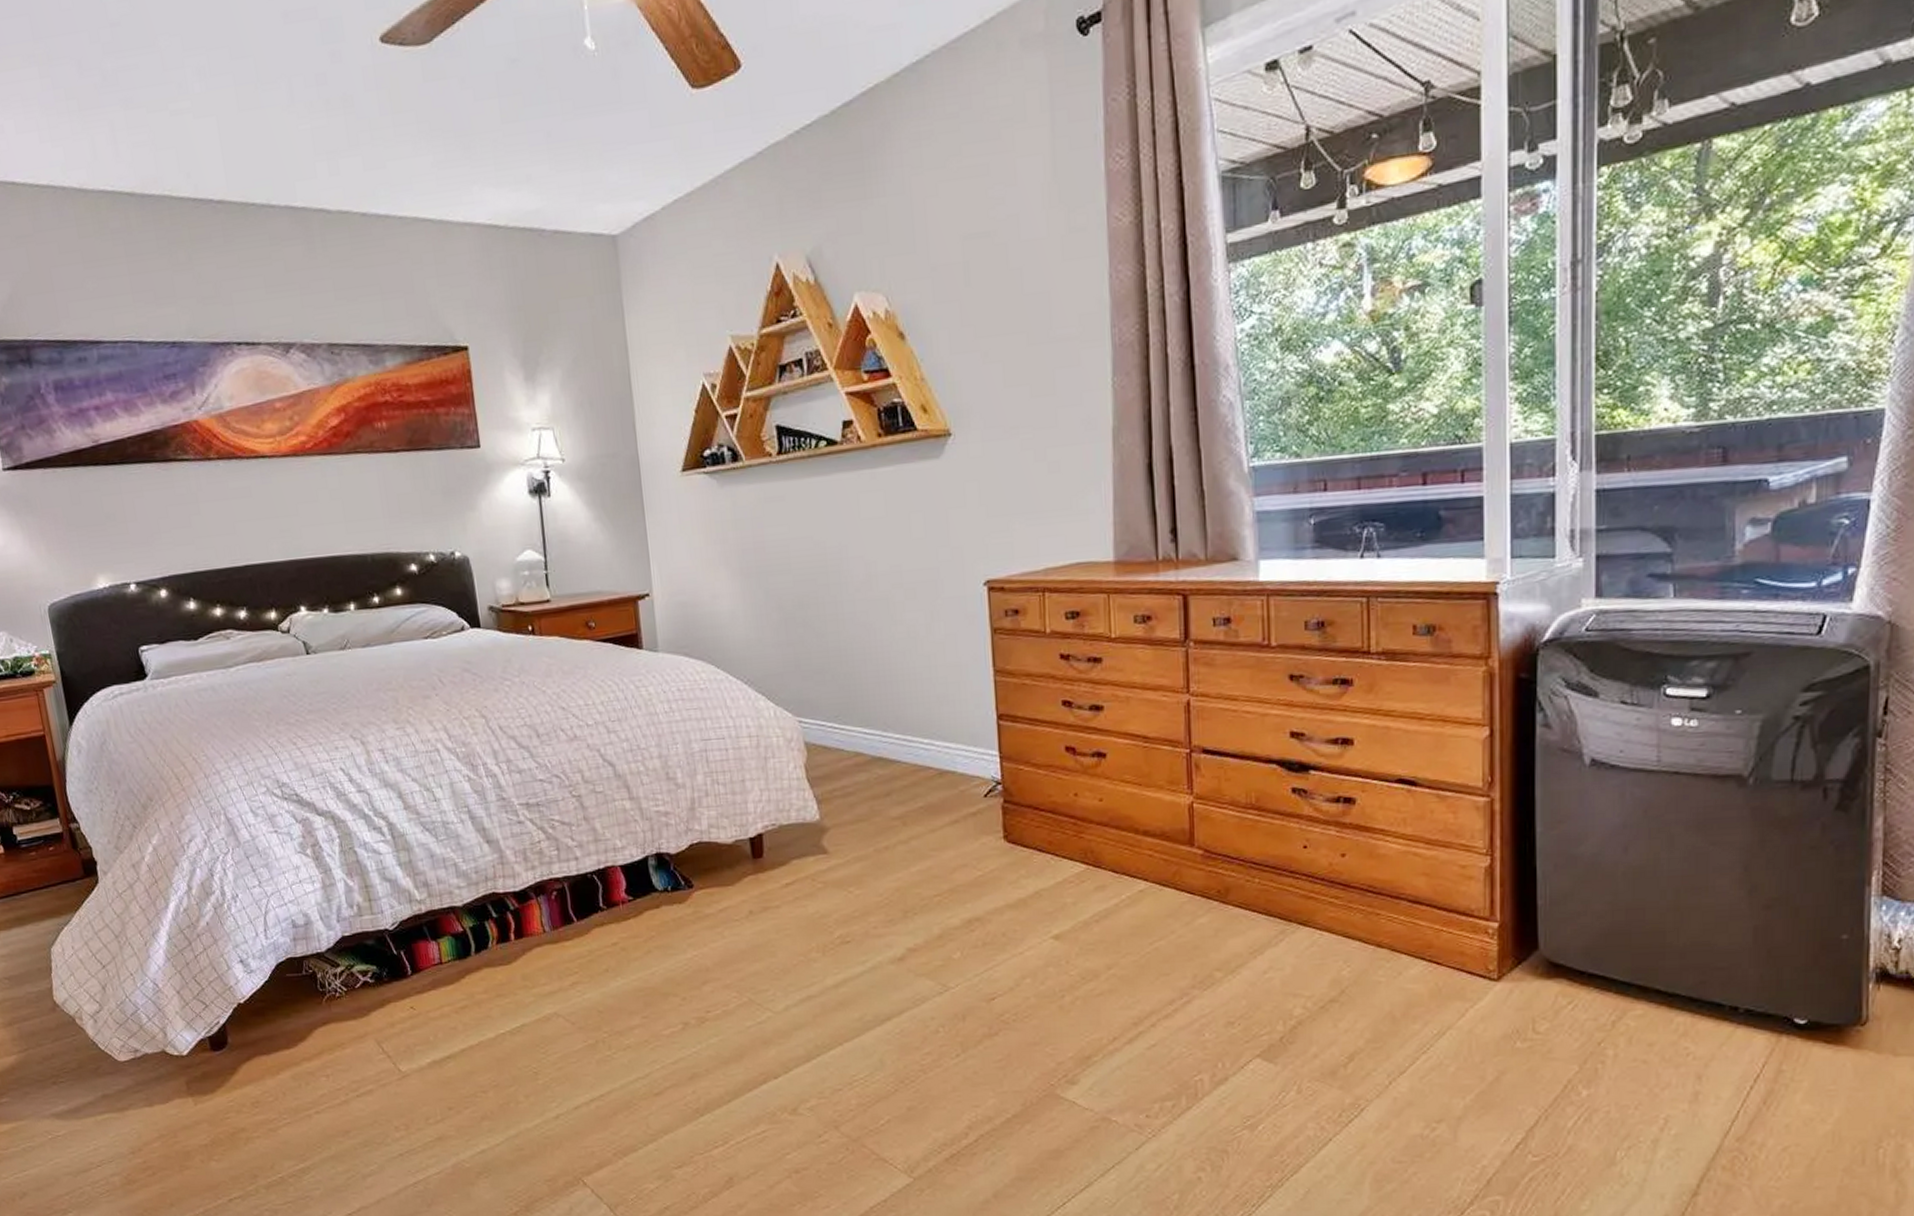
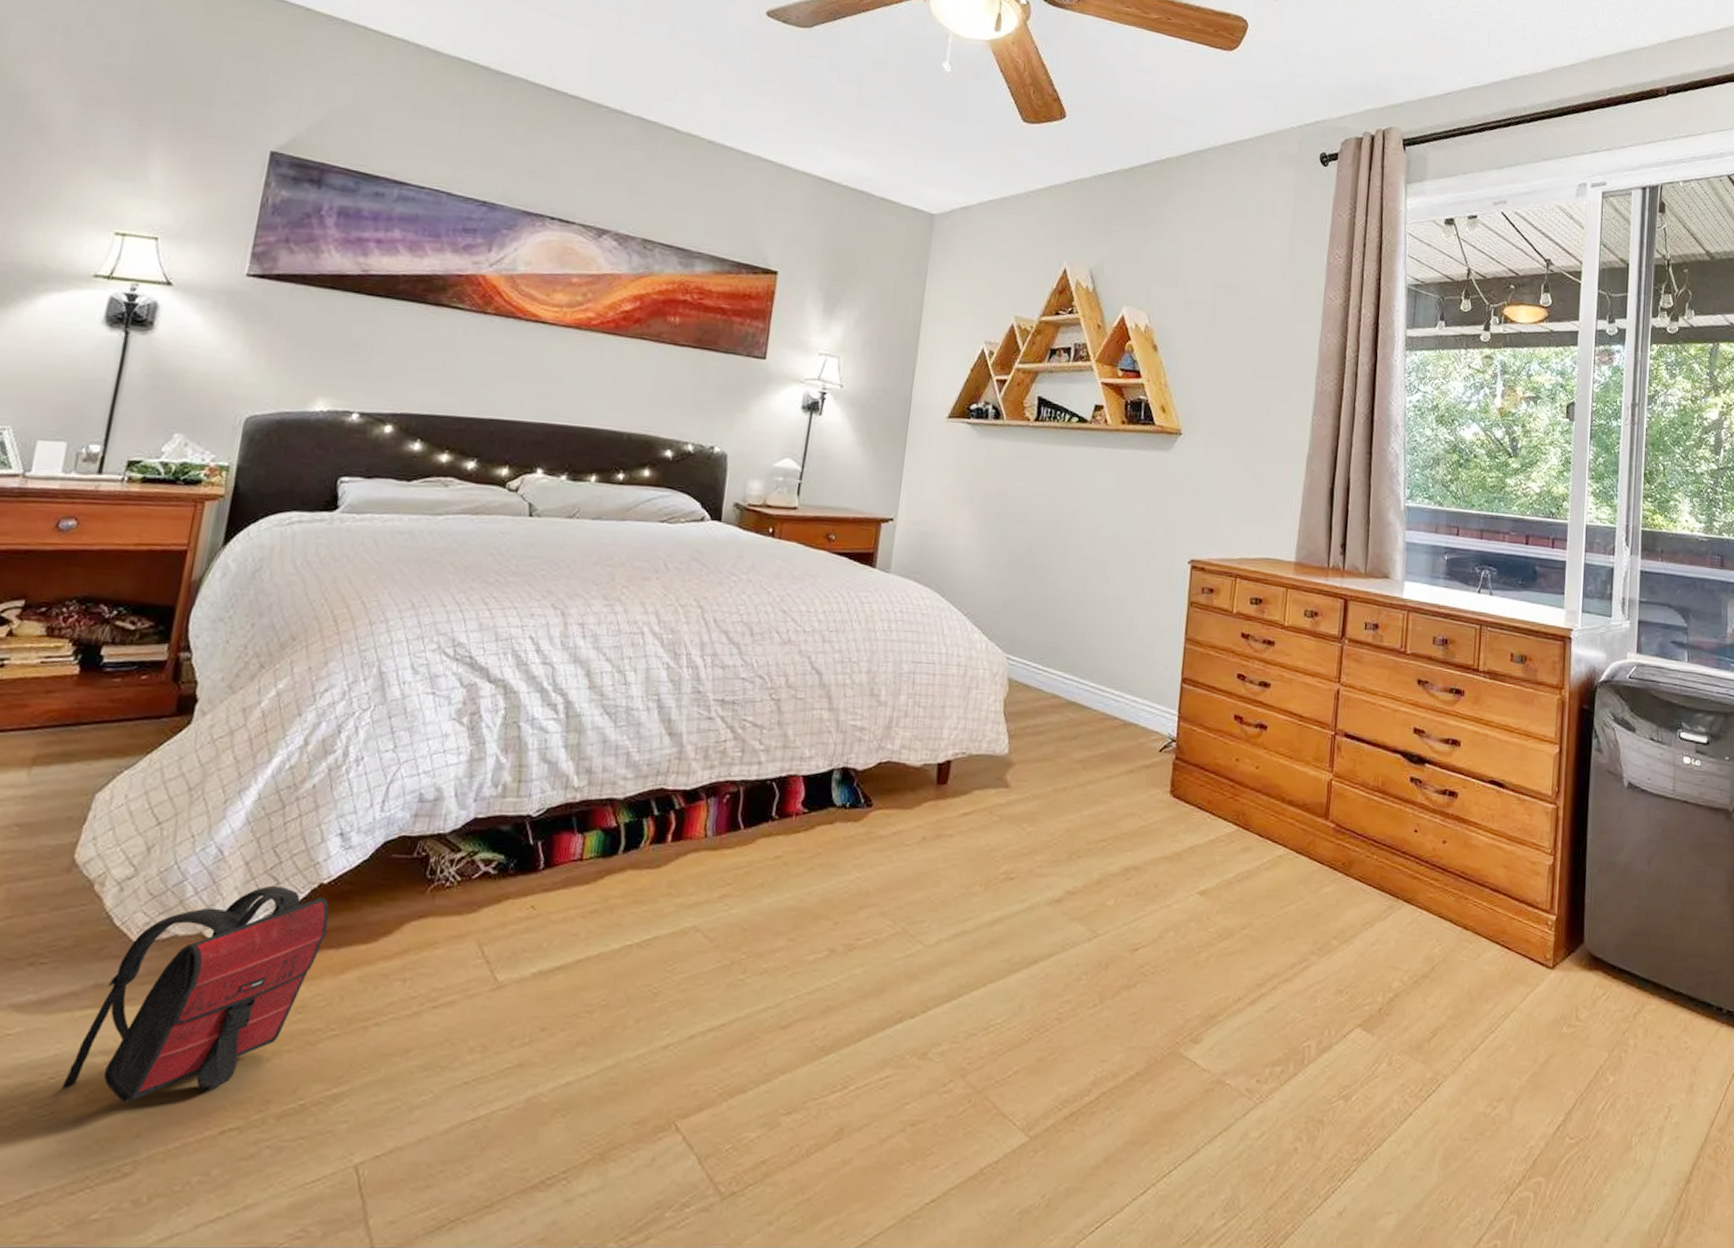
backpack: none [107,1008,256,1181] -> present [63,885,330,1103]

